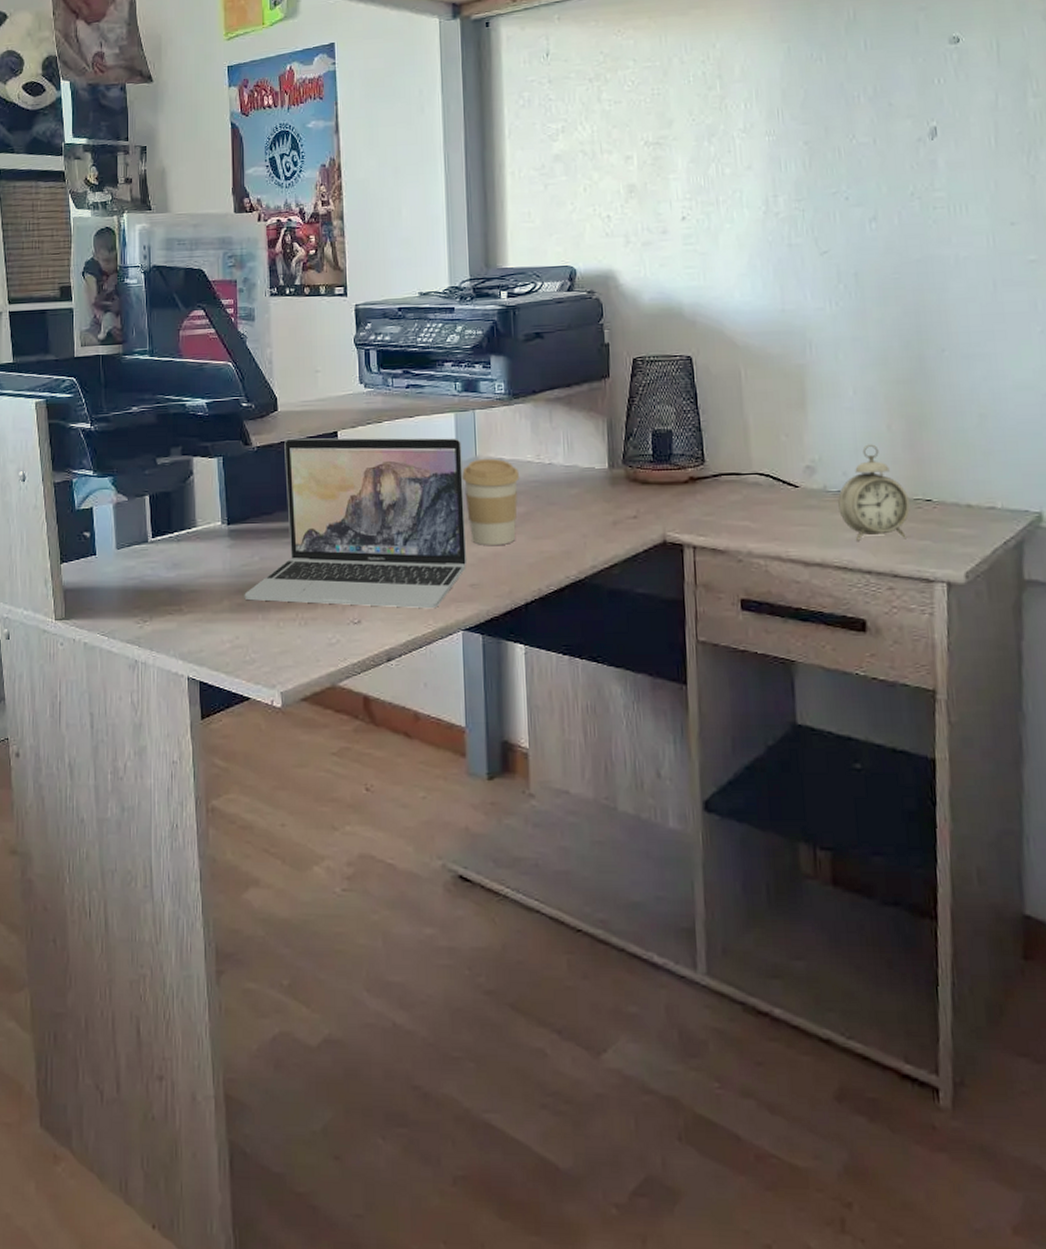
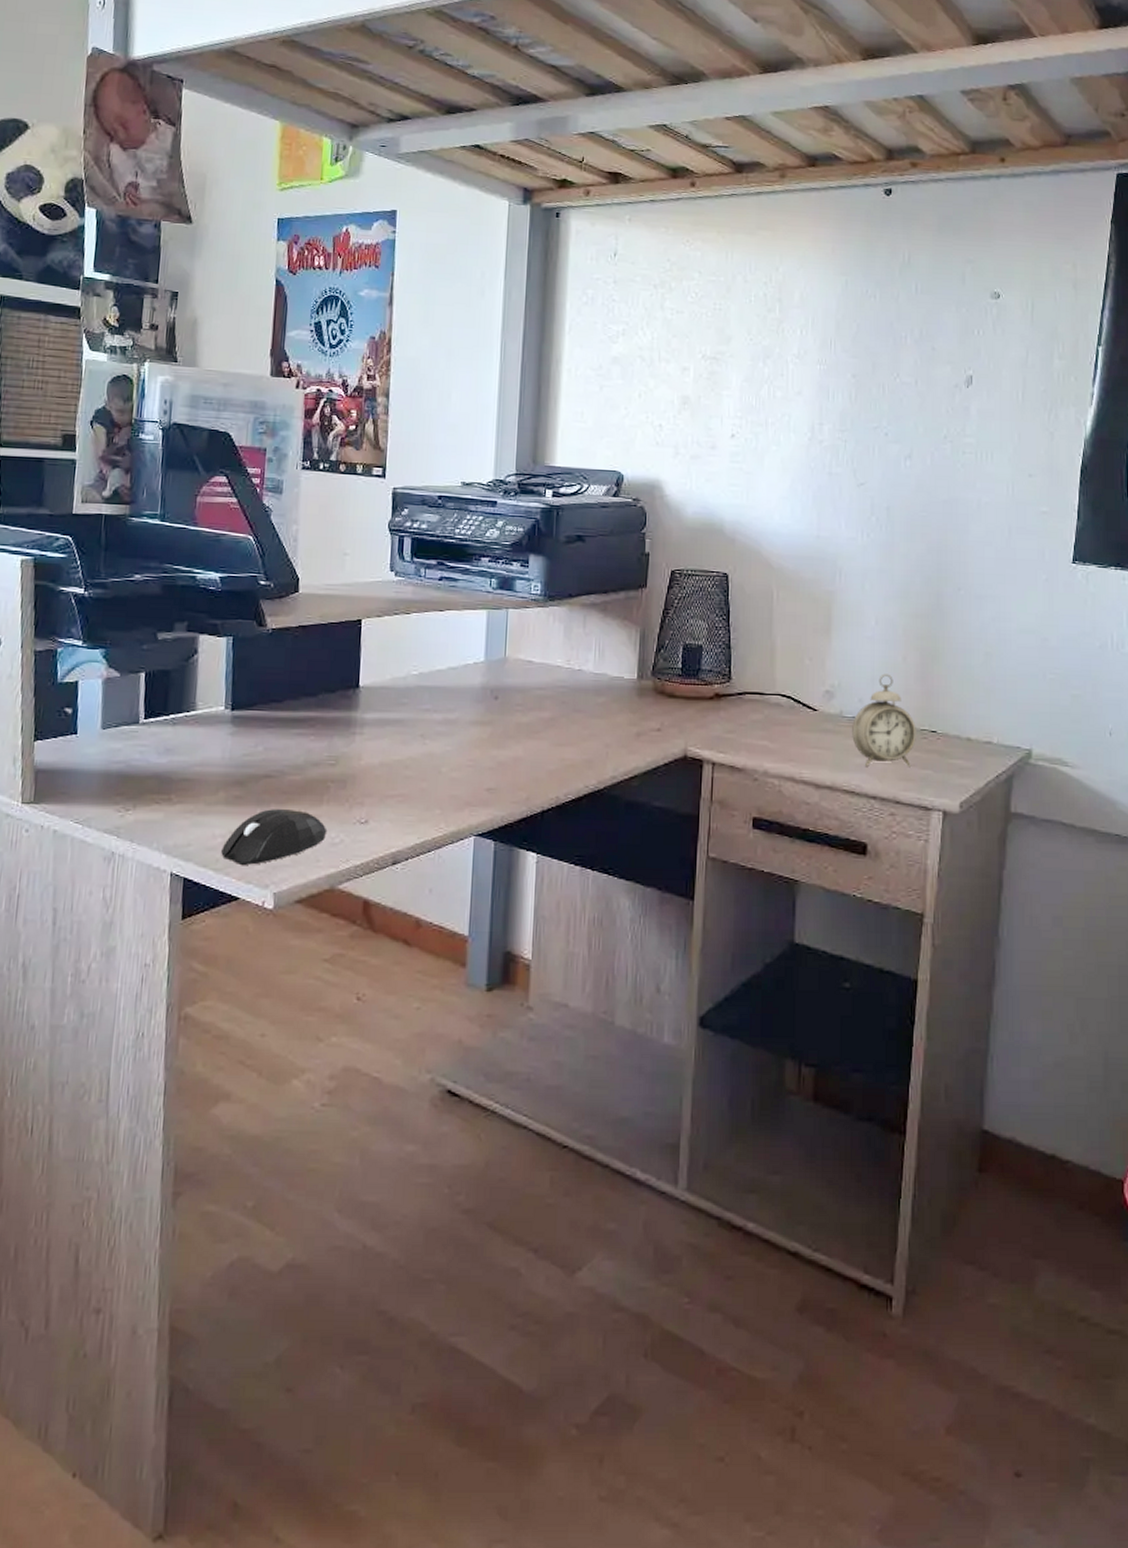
mouse: none [230,614,324,668] -> present [221,809,328,866]
laptop: present [244,437,467,609] -> none [242,623,491,812]
coffee cup: present [461,458,520,545] -> none [488,659,548,750]

